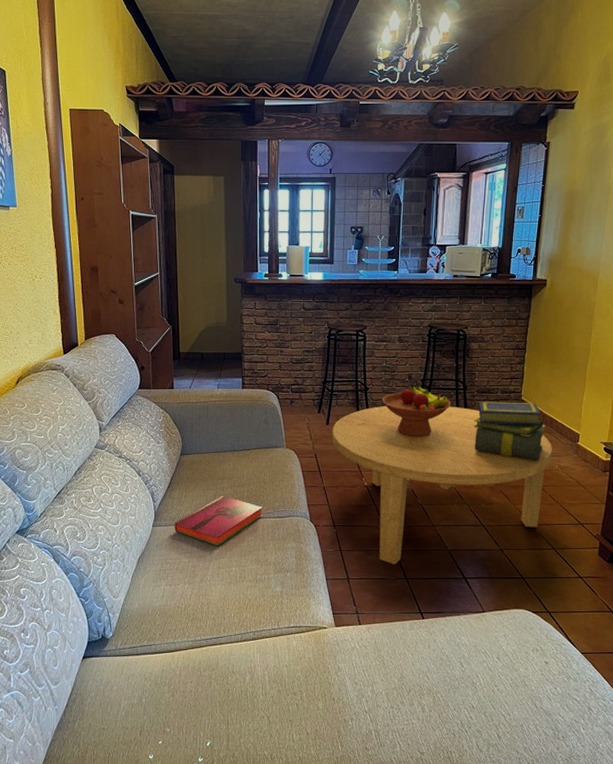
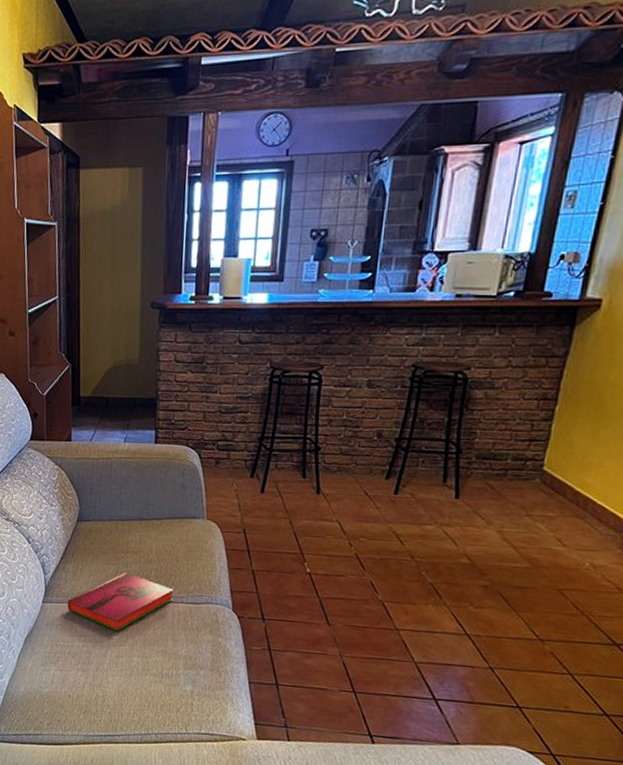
coffee table: present [332,405,552,565] -> none [267,471,584,674]
fruit bowl: present [381,383,451,437] -> none [337,443,437,515]
stack of books: present [474,401,546,460] -> none [465,470,577,555]

